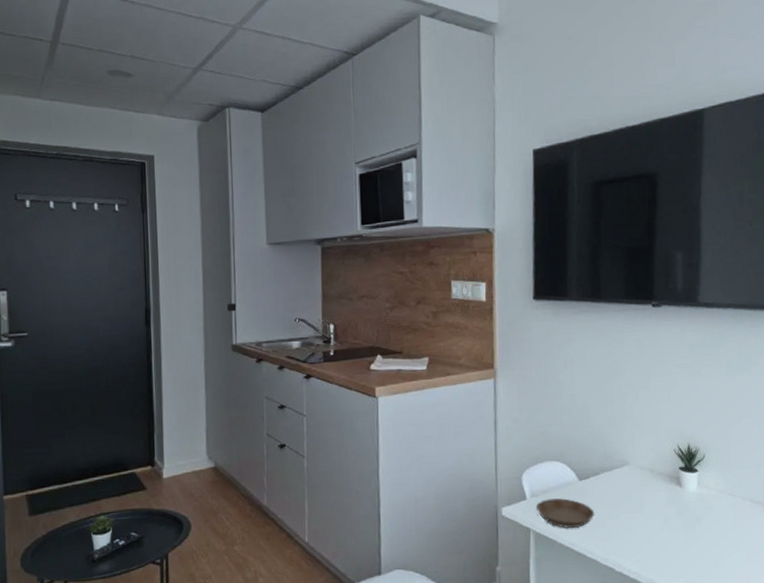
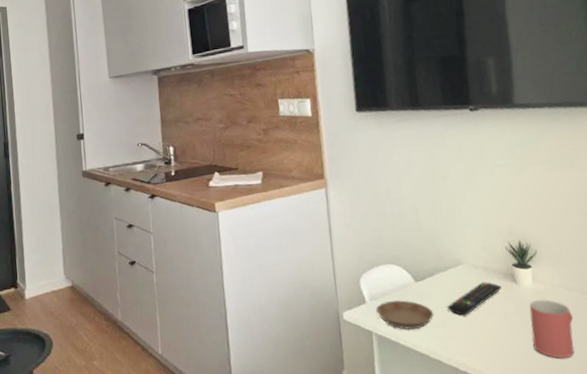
remote control: none [609,484,666,516] -> present [447,282,502,316]
mug: none [690,504,734,563] -> present [529,299,575,359]

